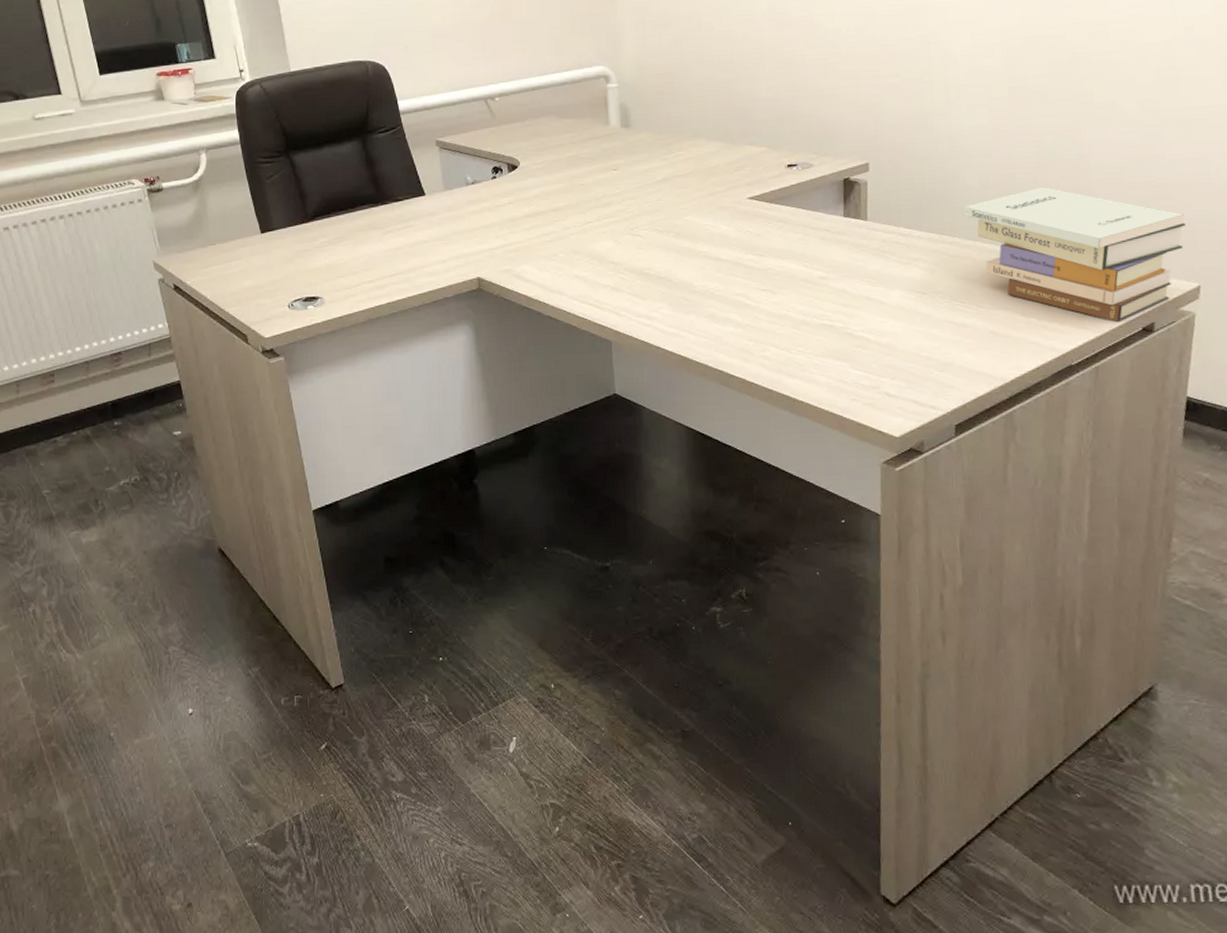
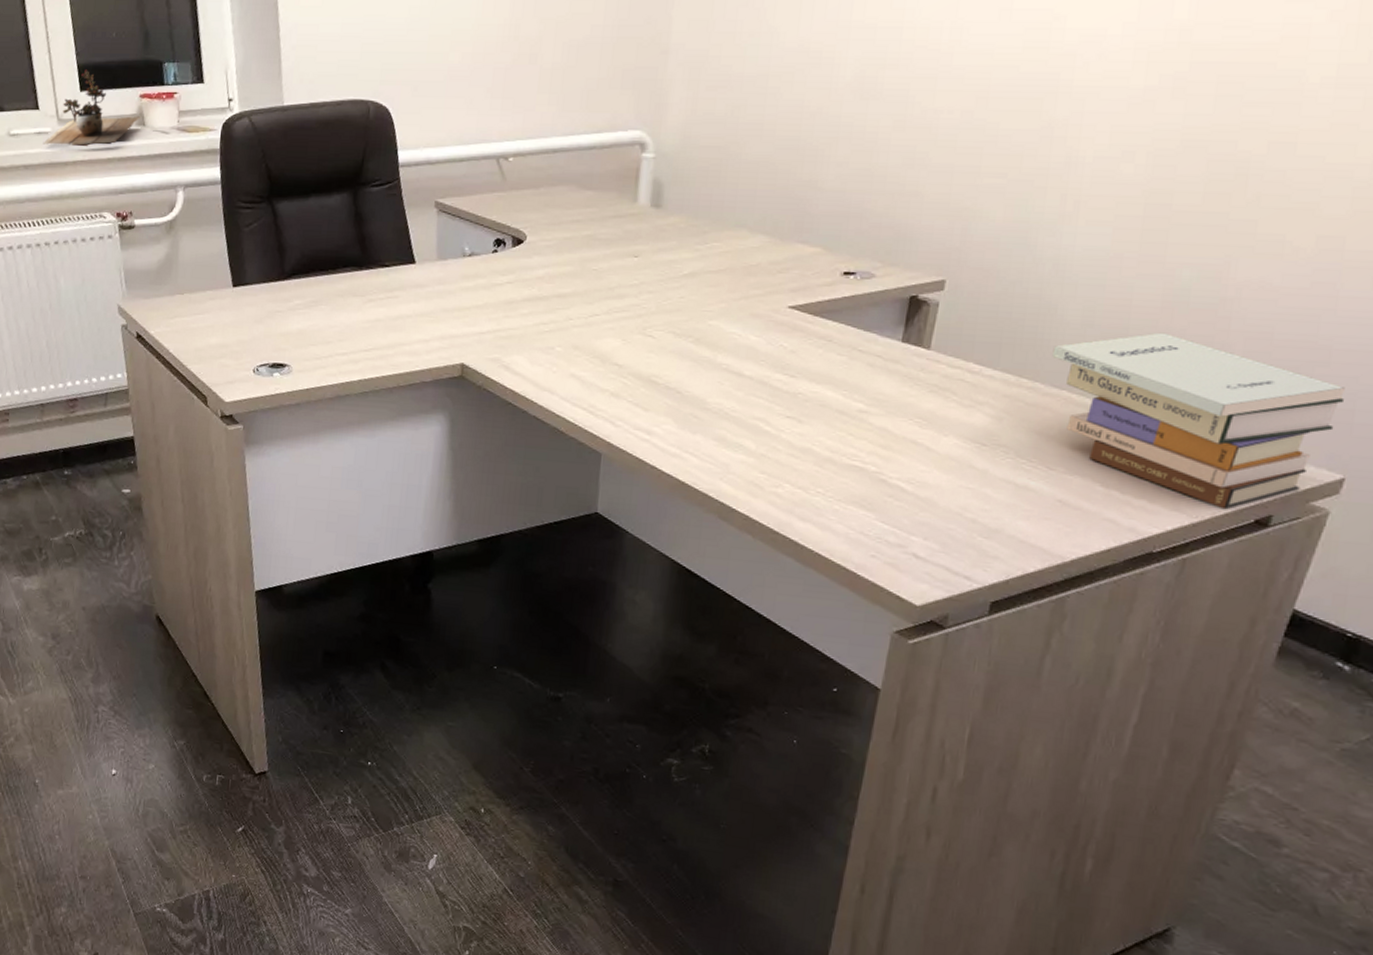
succulent plant: none [67,55,159,125] -> present [42,69,140,145]

